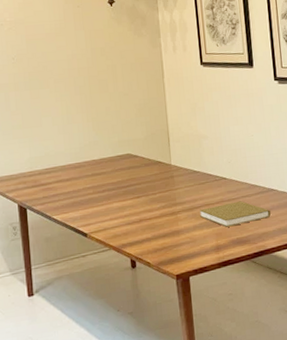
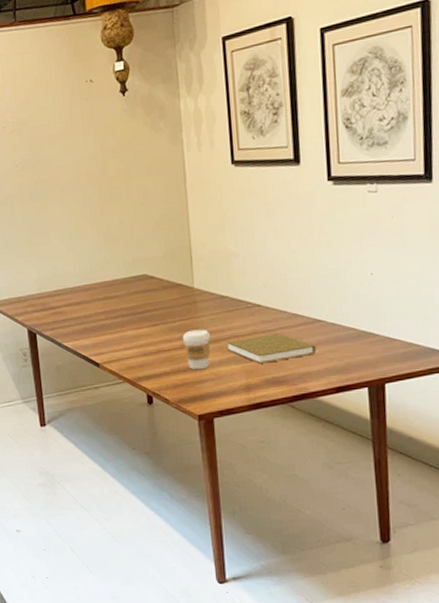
coffee cup: none [161,199,186,235] -> present [182,329,211,369]

